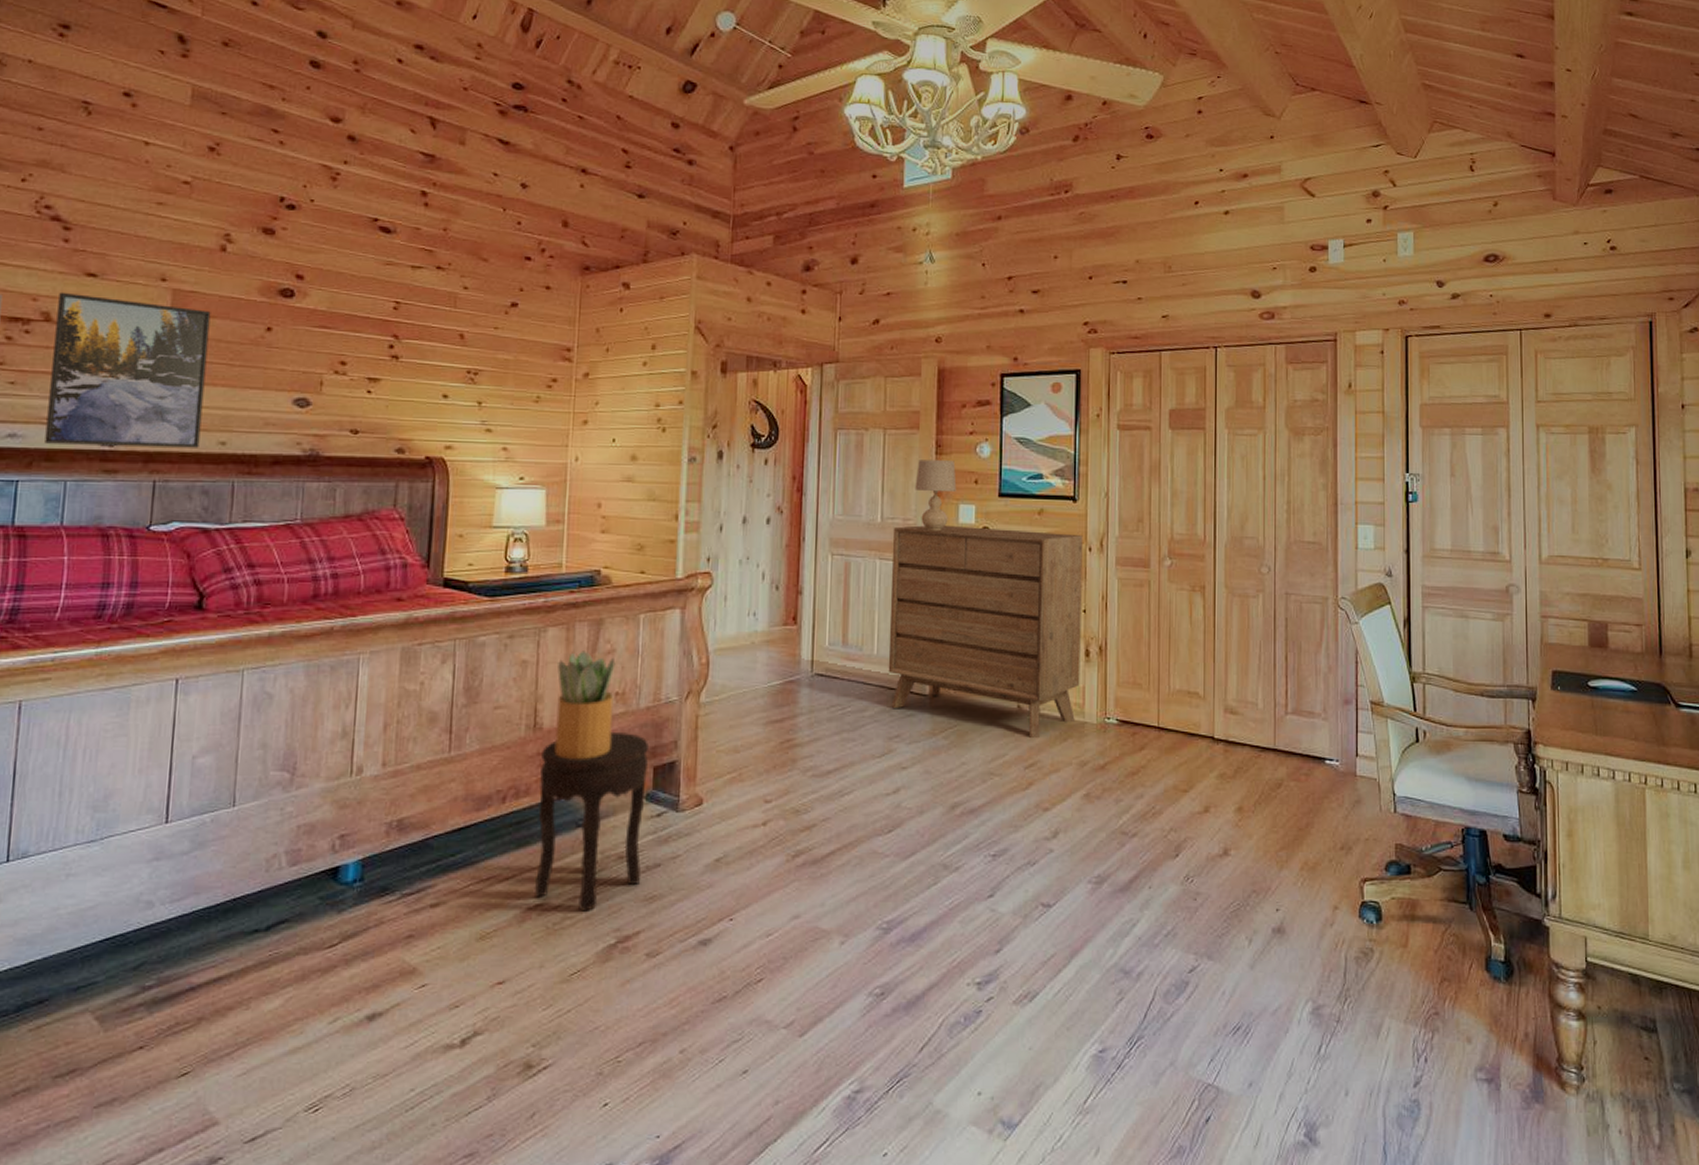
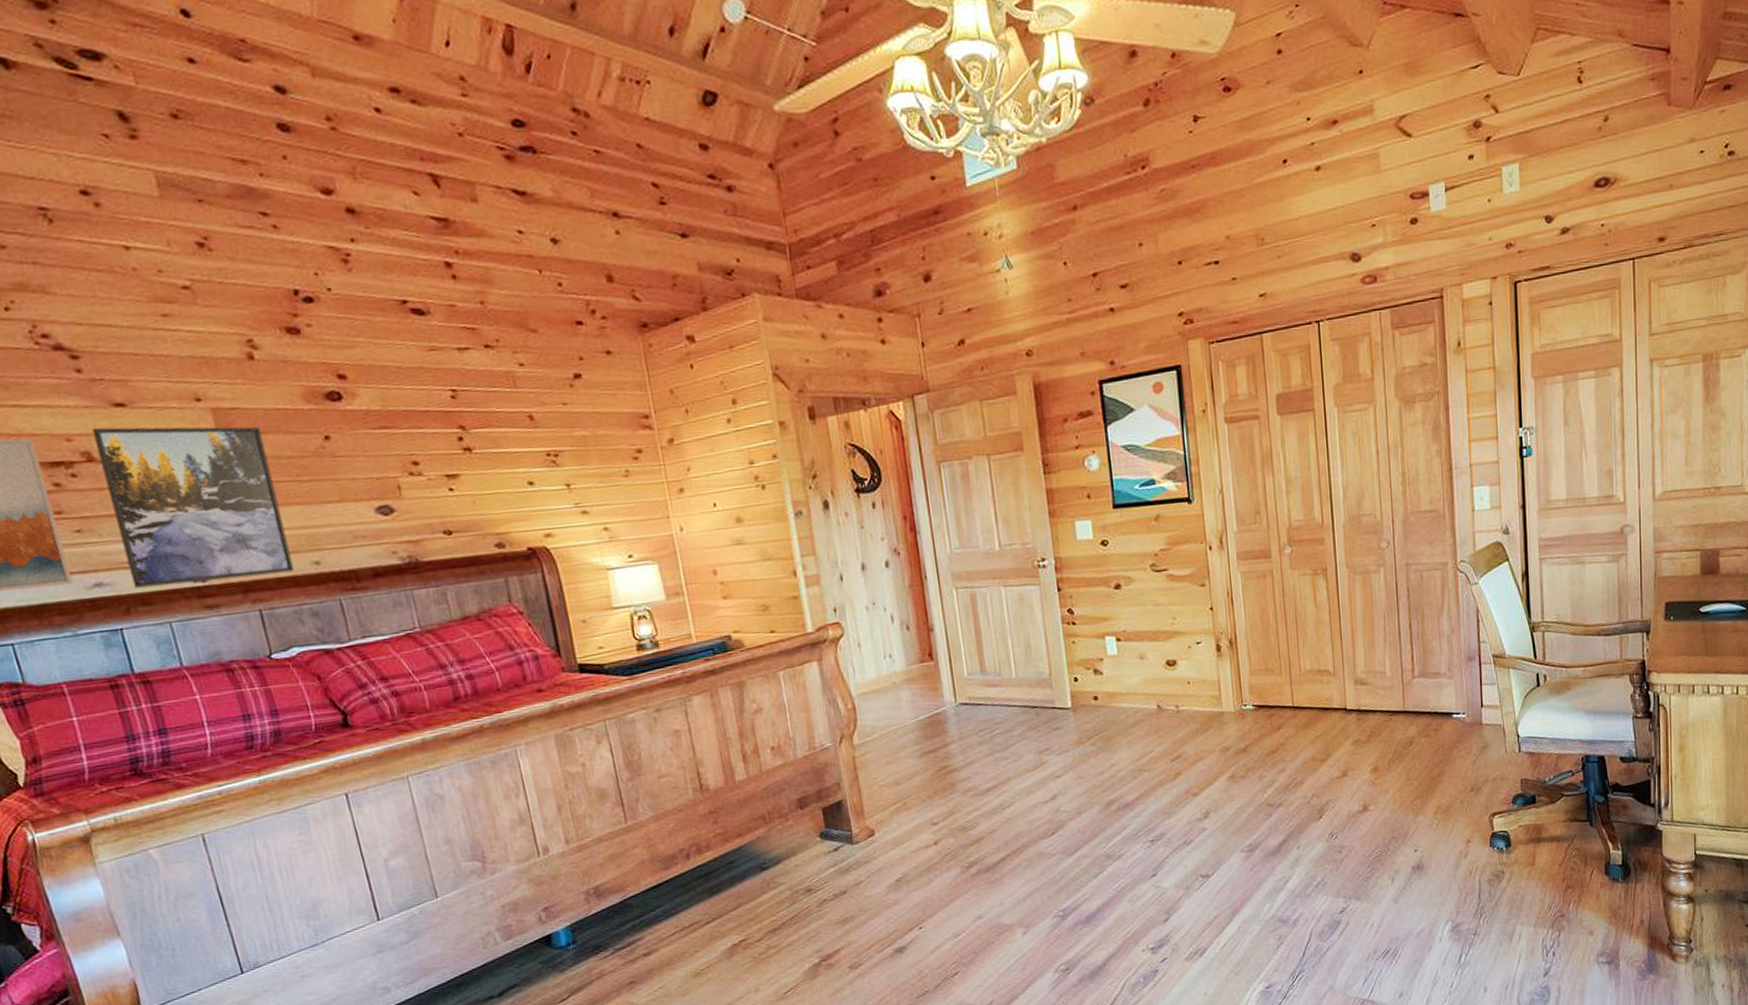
side table: present [535,733,648,912] -> none [713,781,831,940]
potted plant: present [554,651,616,760] -> none [708,713,778,813]
dresser: present [888,524,1083,739] -> none [1012,535,1215,734]
table lamp: present [914,460,957,530] -> none [1027,478,1070,551]

